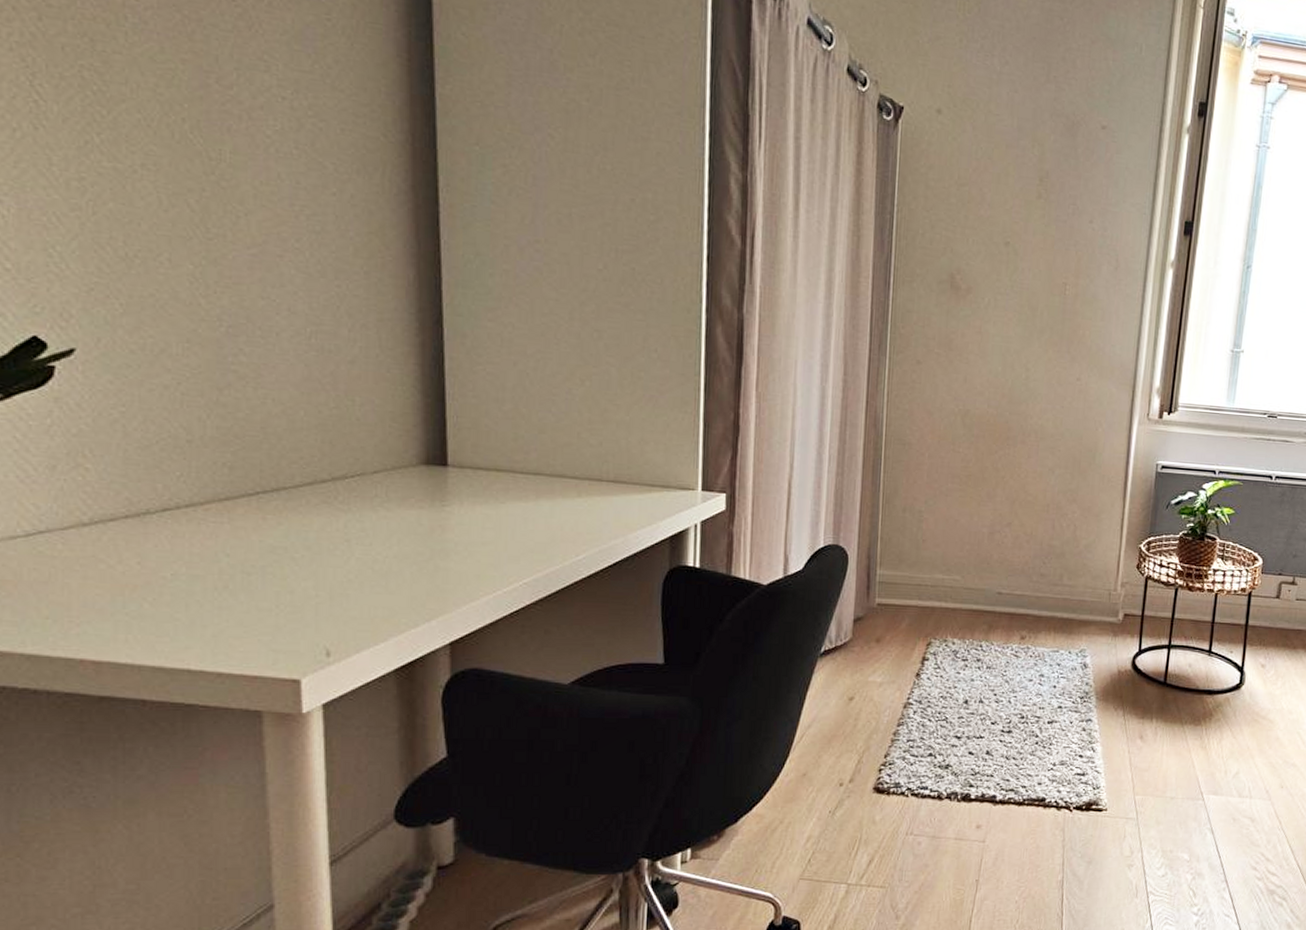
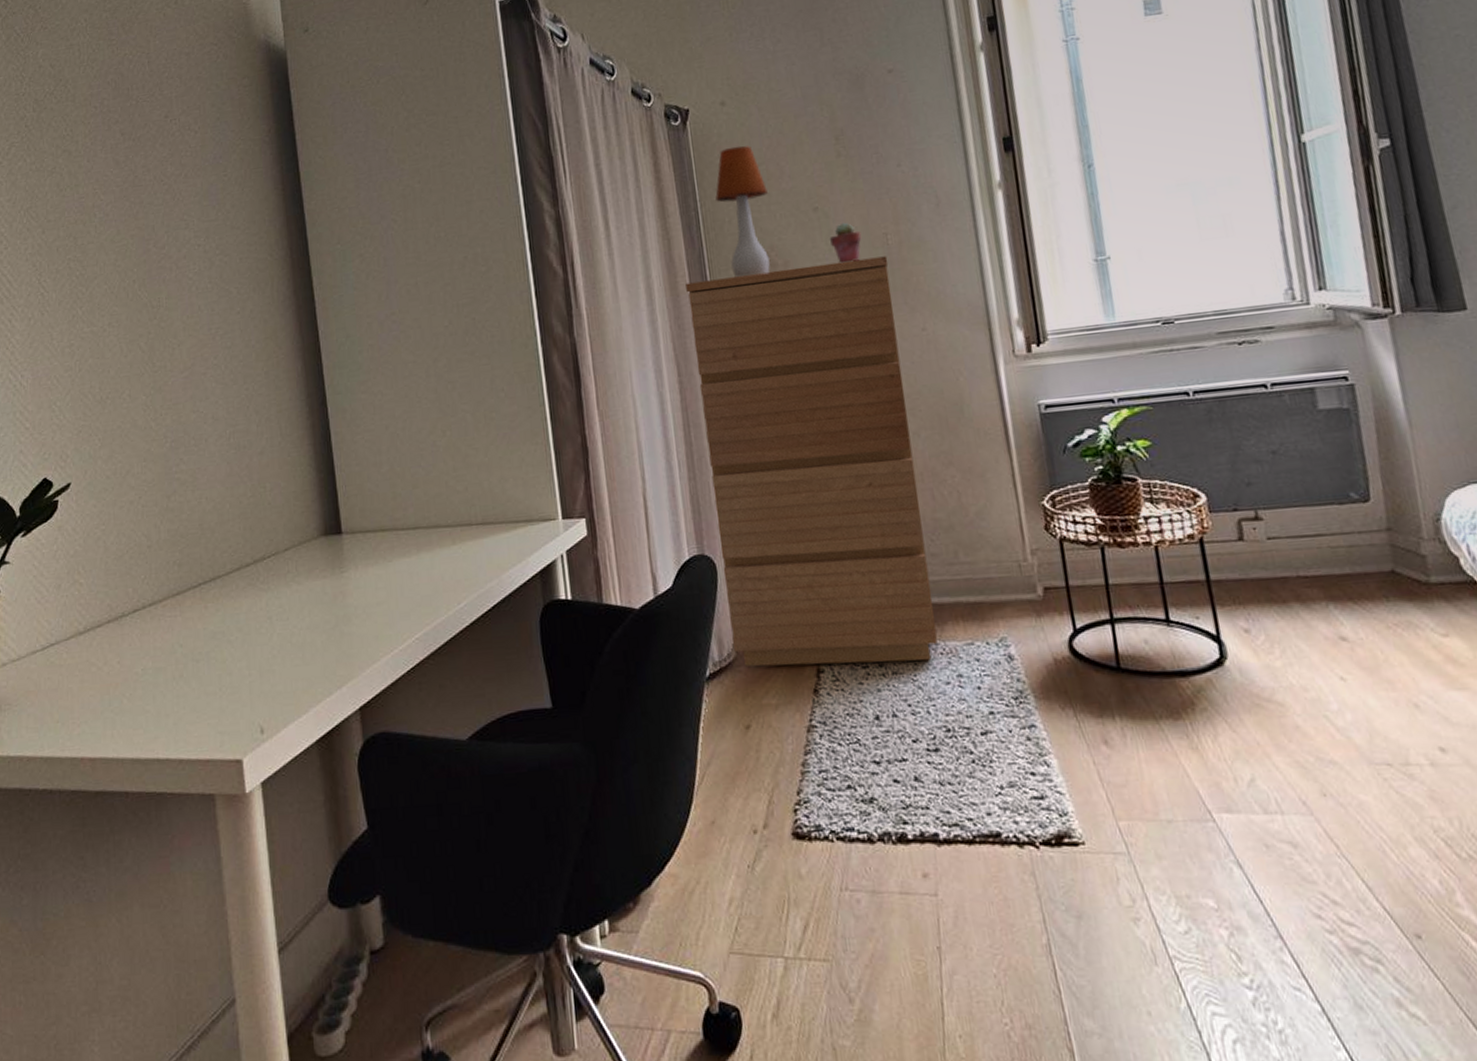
dresser: none [851,285,1062,661] -> present [686,256,938,667]
table lamp: none [913,159,966,295] -> present [715,145,770,278]
potted succulent: none [1013,263,1044,303] -> present [829,222,862,264]

